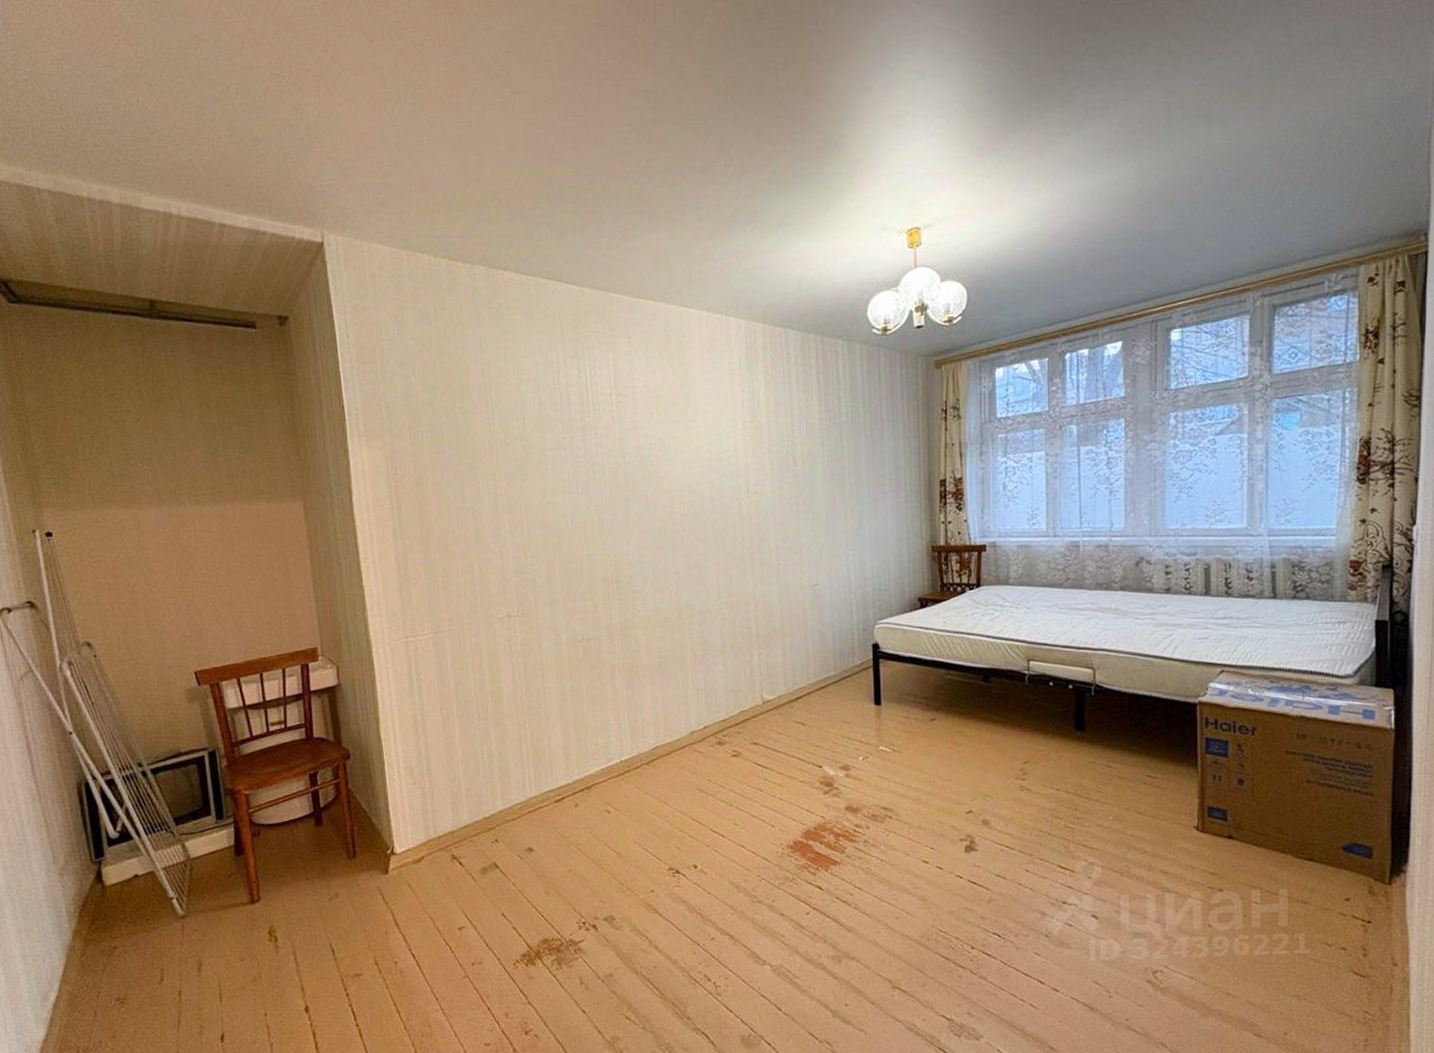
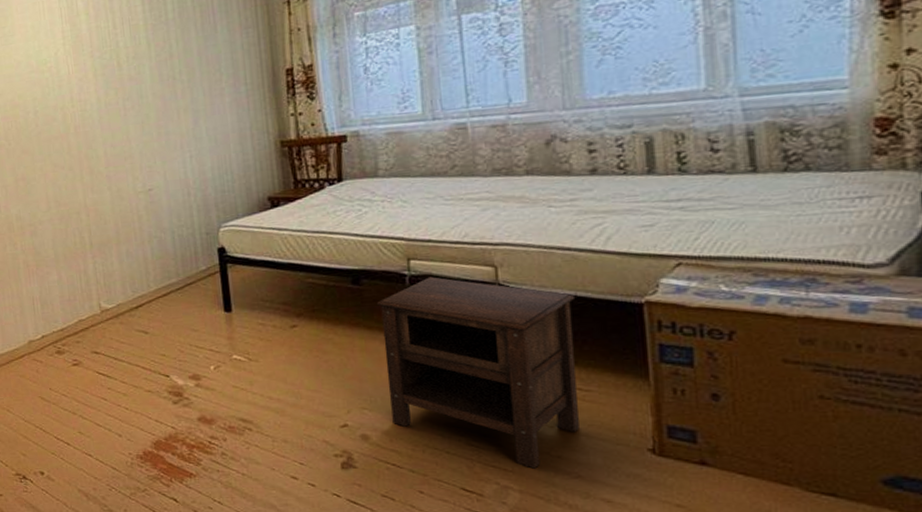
nightstand: none [1001,676,1150,846] -> present [376,277,579,469]

